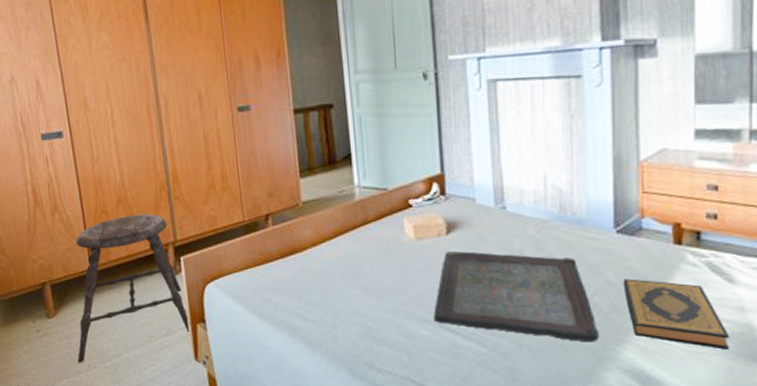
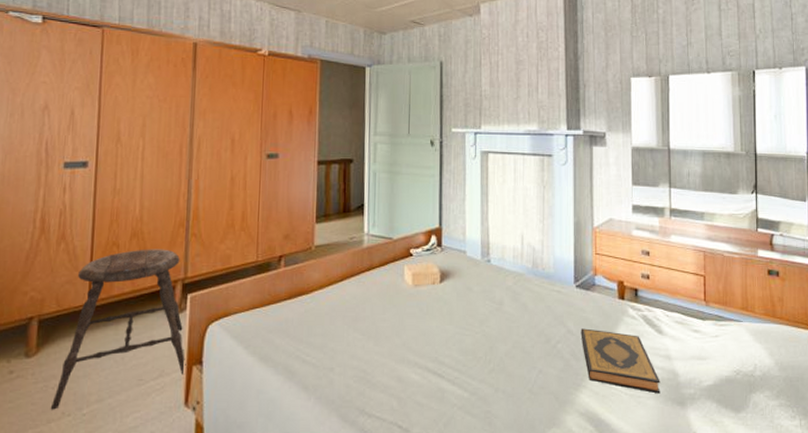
serving tray: present [434,251,600,343] -> none [424,299,562,387]

